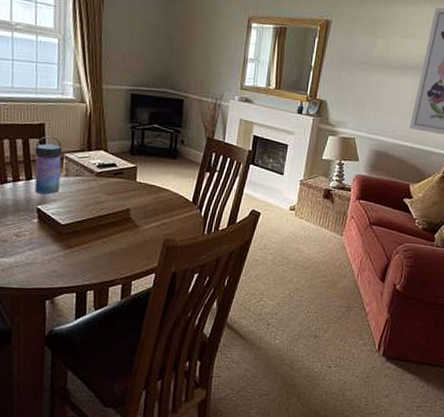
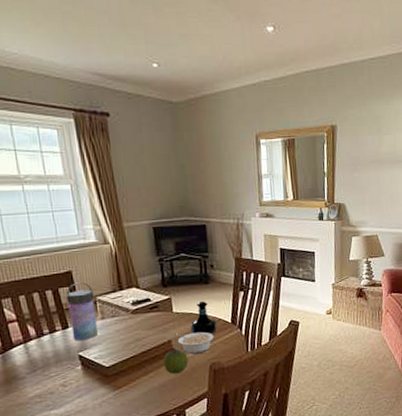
apple: none [118,218,143,244] -> present [163,349,188,374]
legume: none [135,202,173,228] -> present [175,331,214,354]
tequila bottle: none [150,175,178,210] -> present [190,301,217,335]

